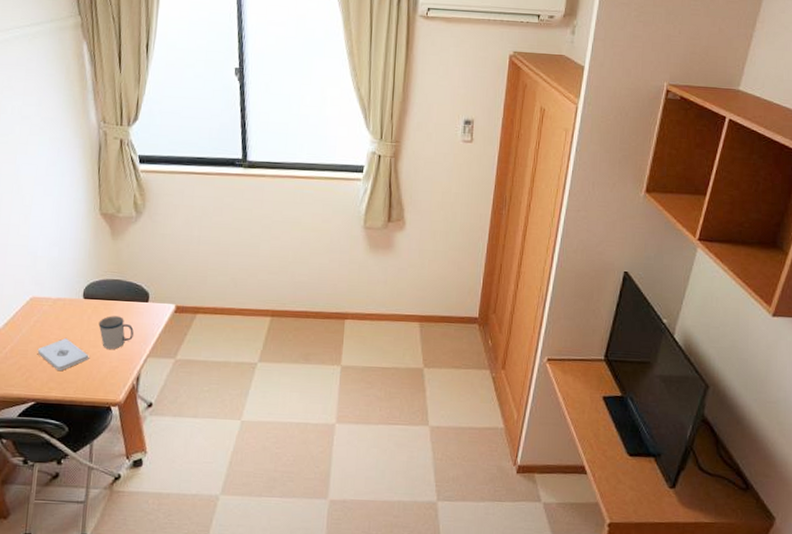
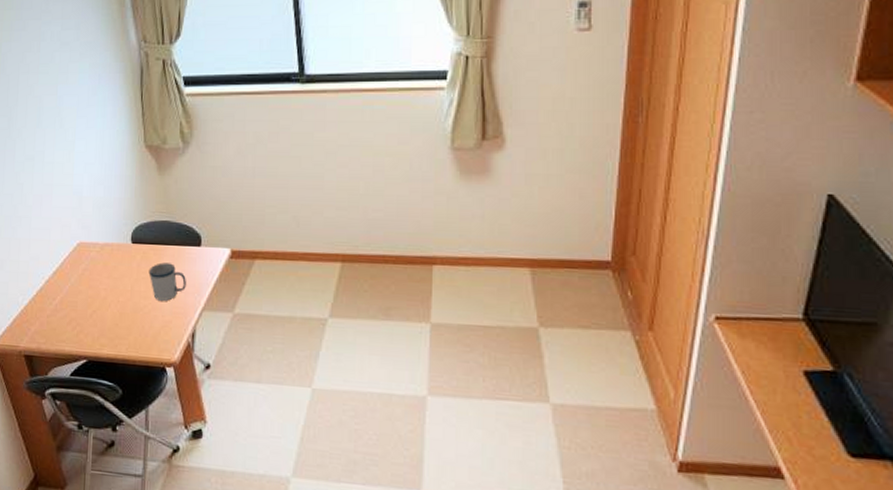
notepad: present [37,337,89,370] -> none [87,287,140,325]

